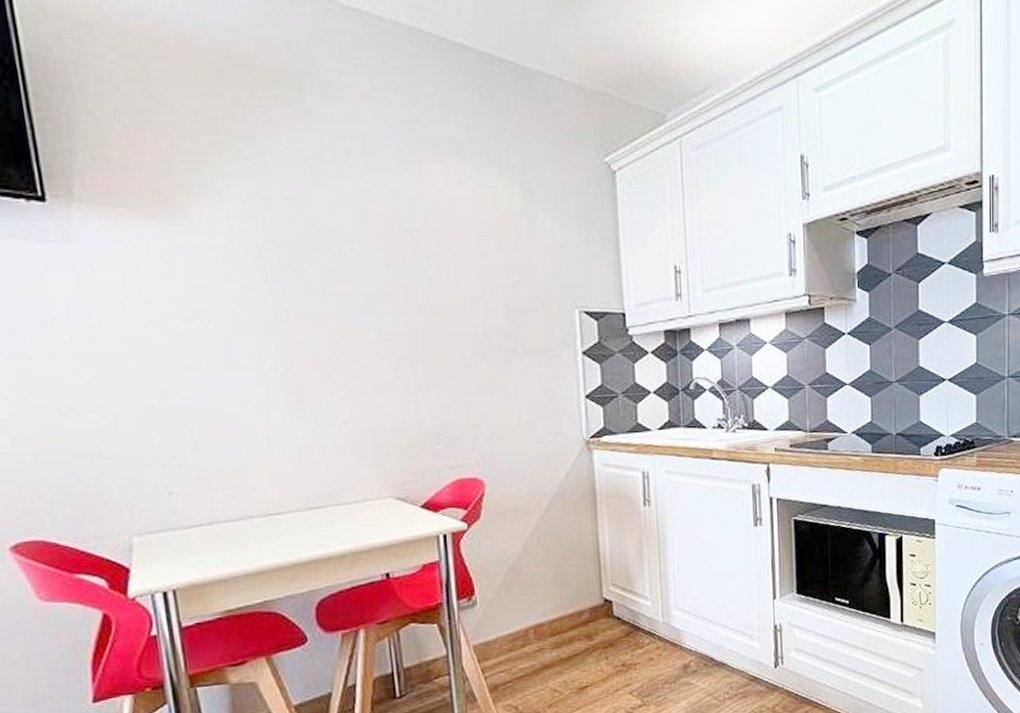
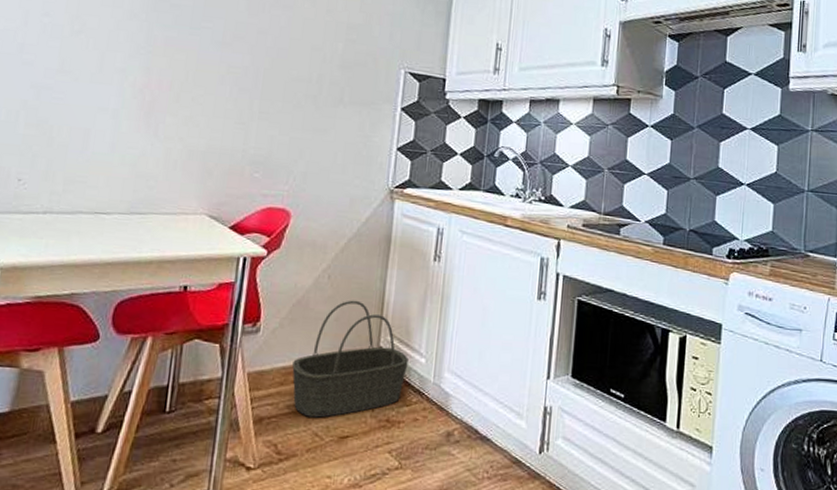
basket: none [517,557,635,676] -> present [292,300,409,418]

